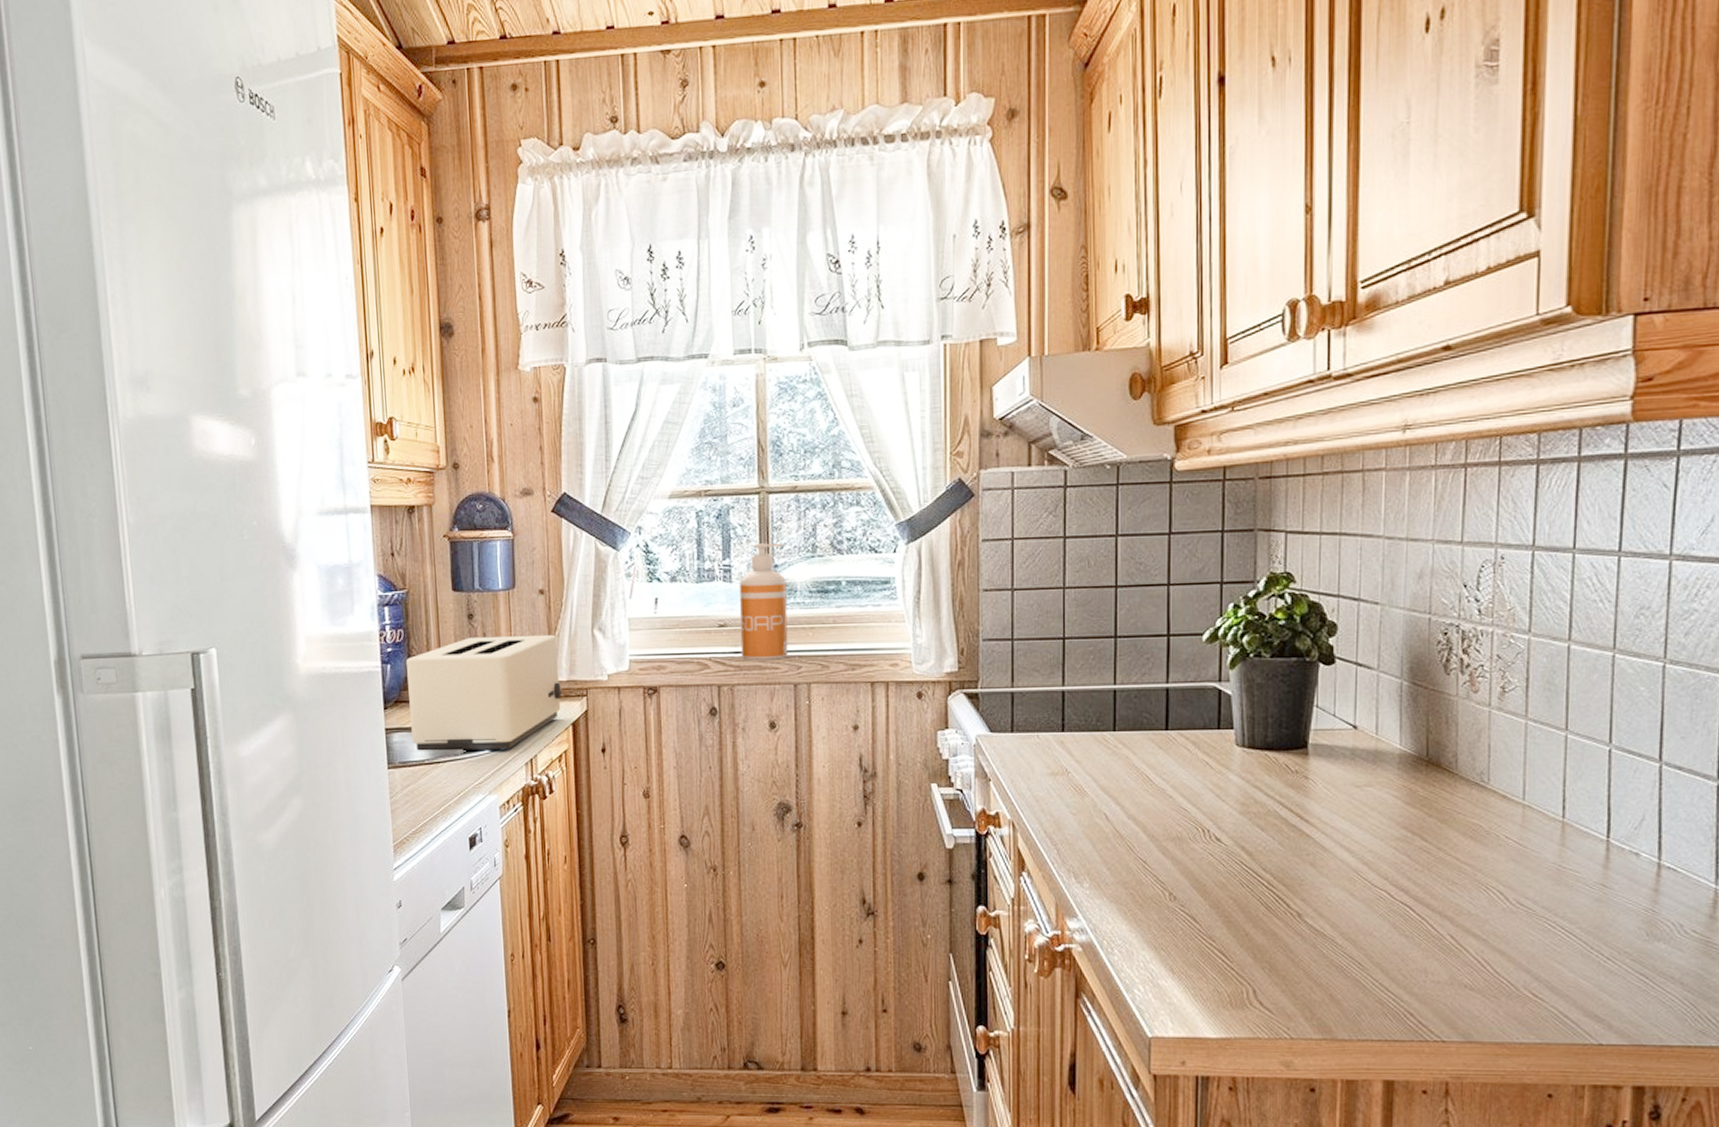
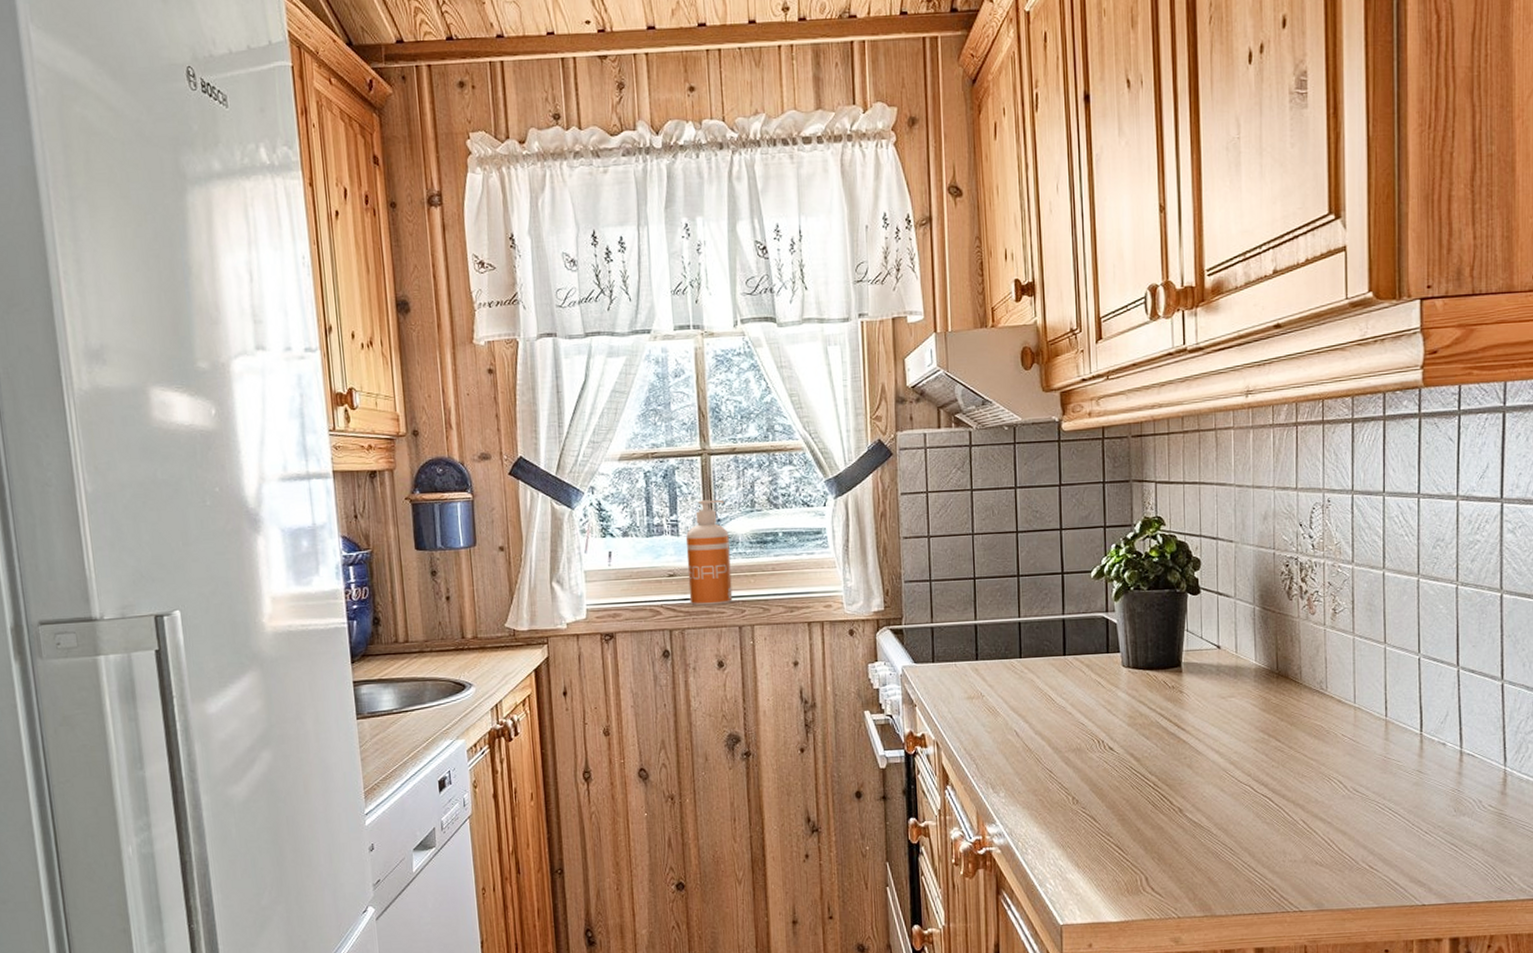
toaster: present [407,634,562,751] -> none [372,588,524,701]

